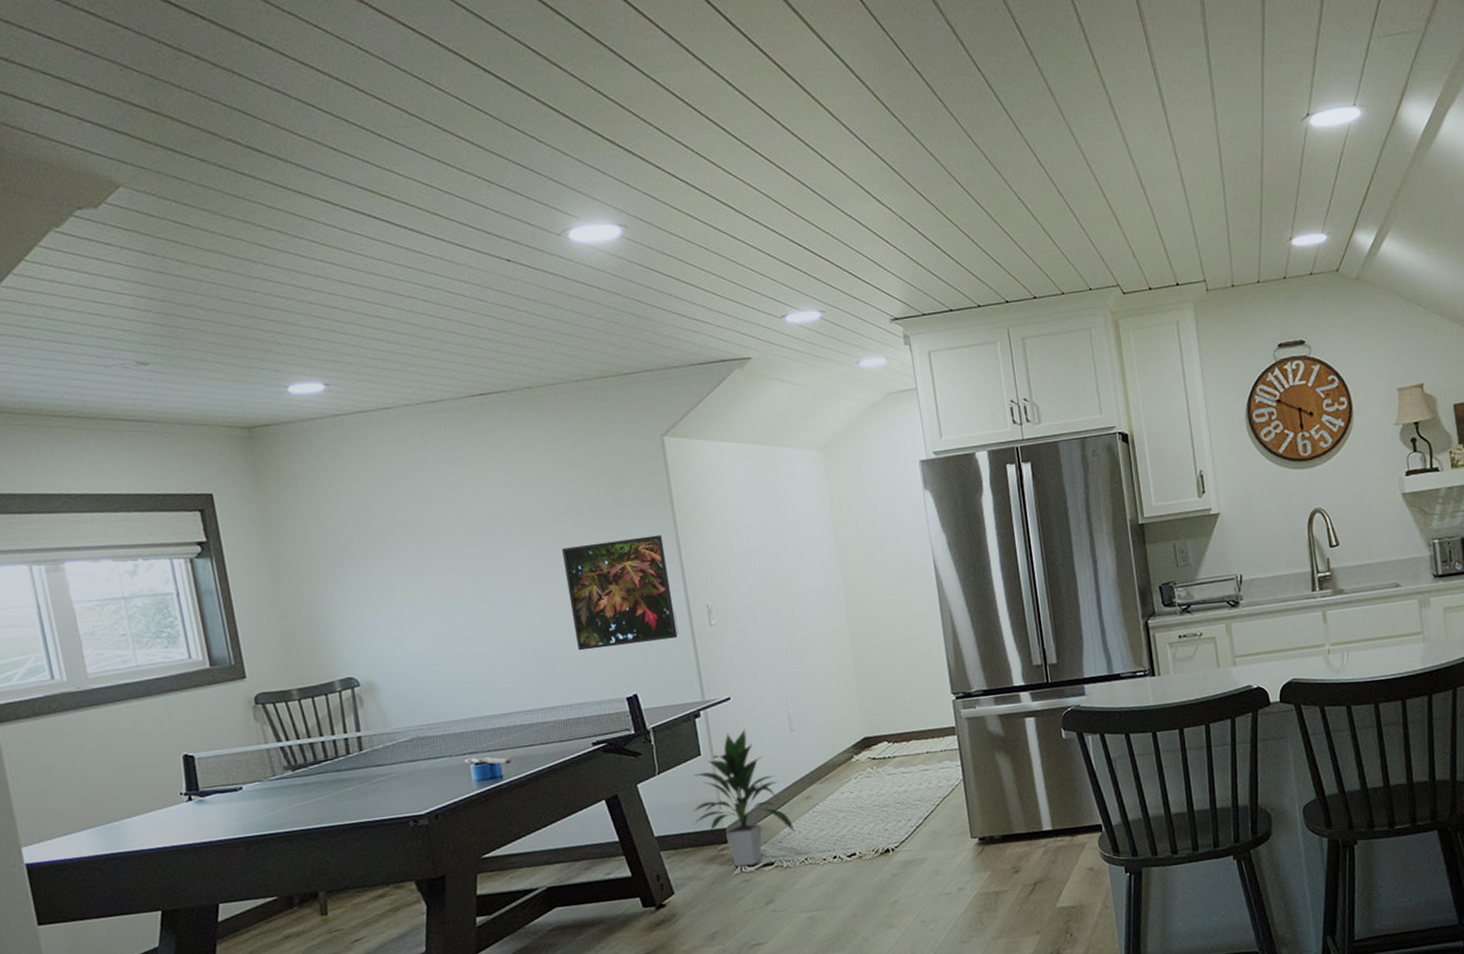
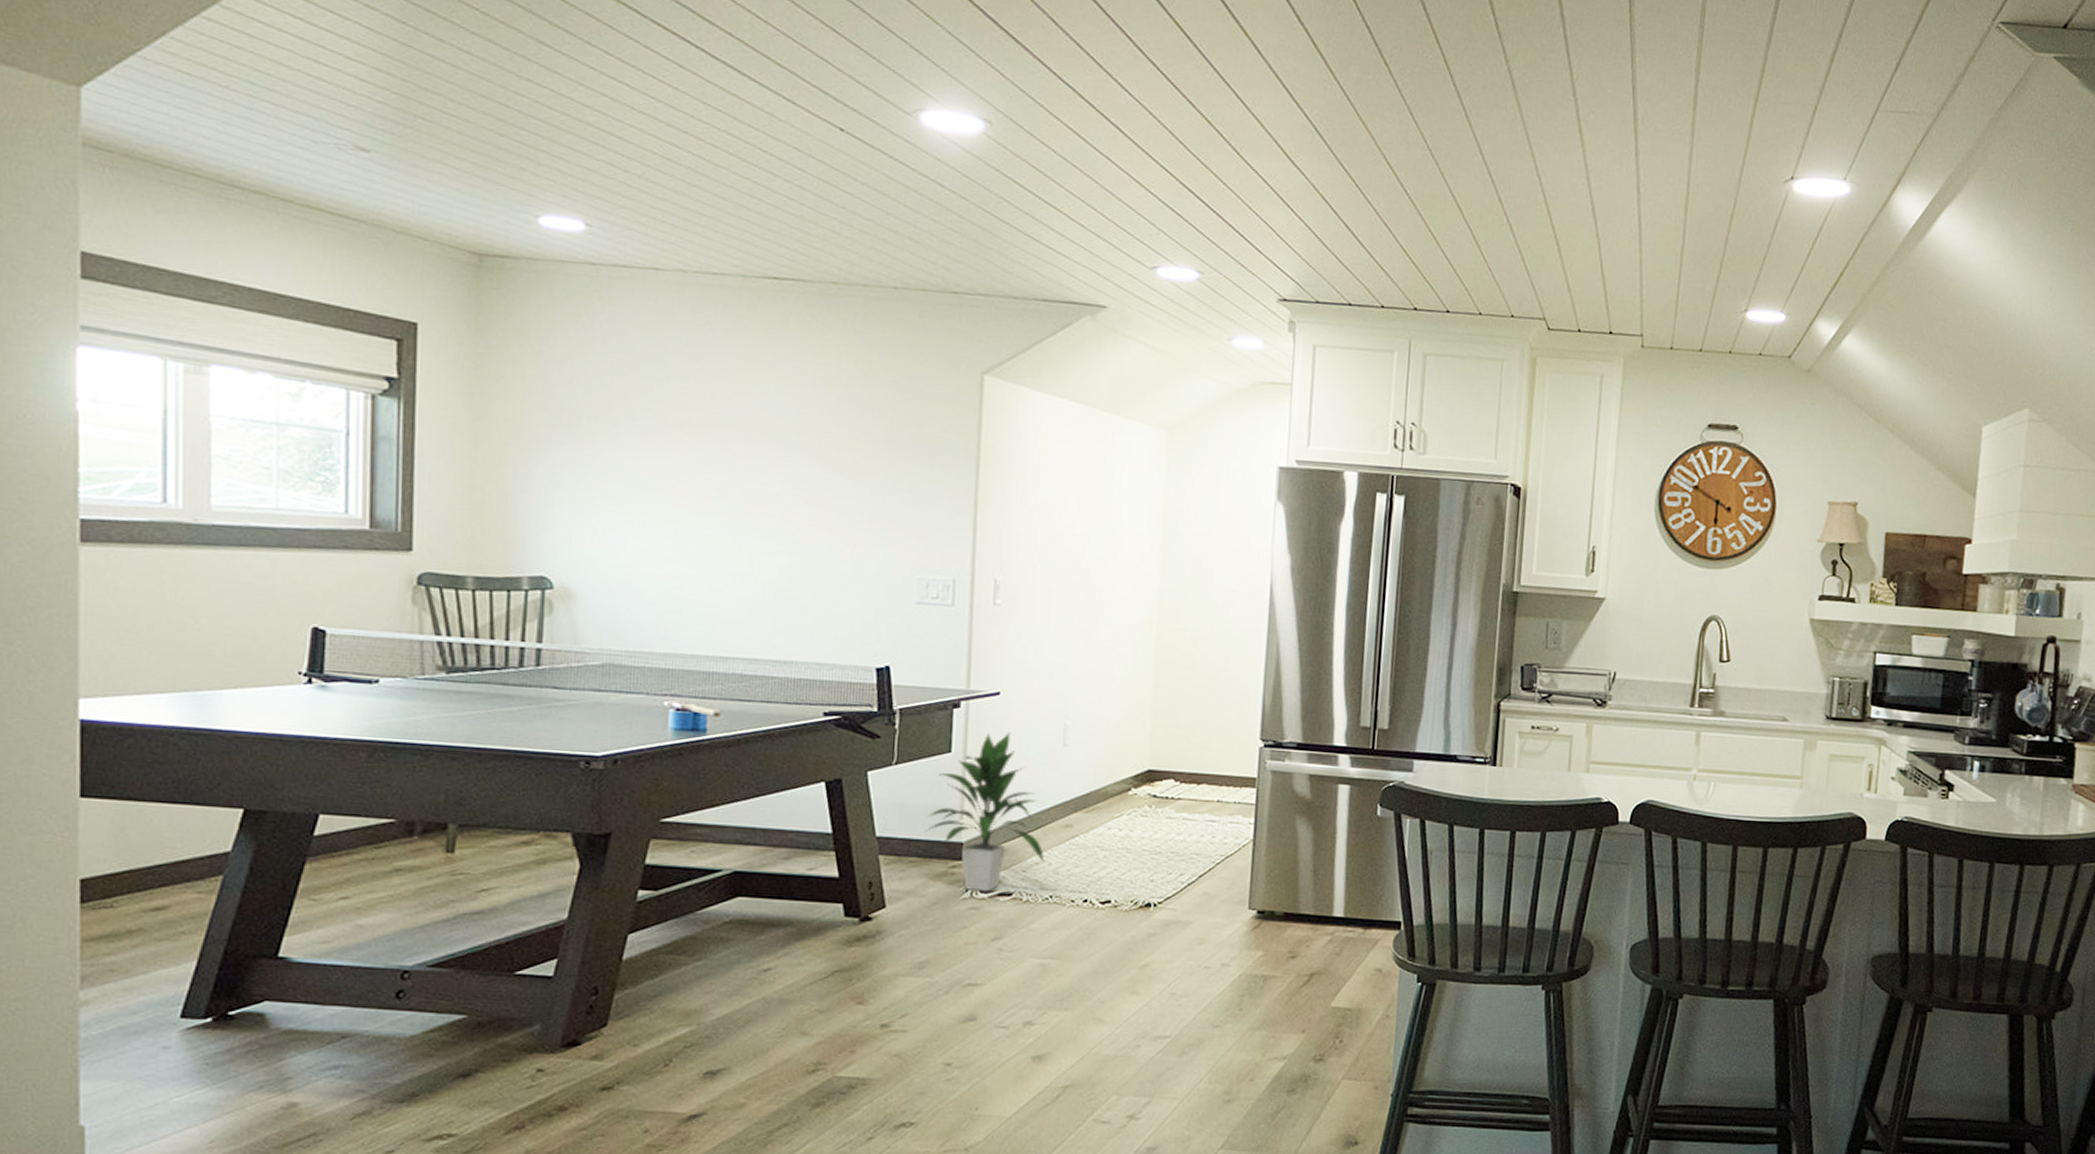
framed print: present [561,535,678,651] -> none [830,478,959,611]

